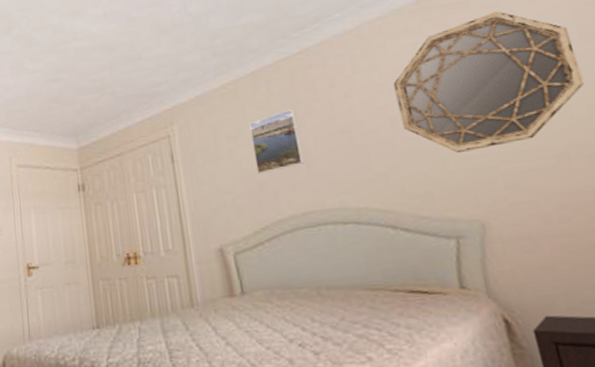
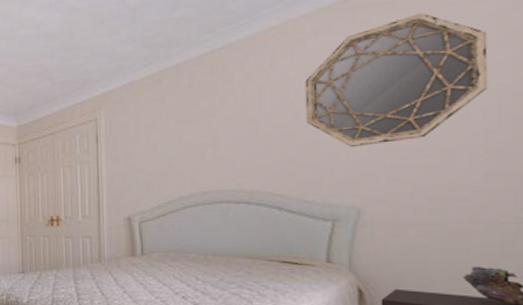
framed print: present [249,108,305,174] -> none [168,99,212,156]

